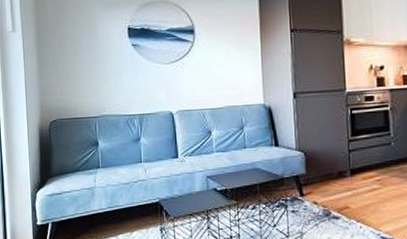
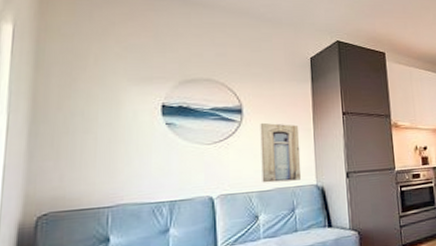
wall art: none [210,42,250,101] -> present [260,122,302,183]

